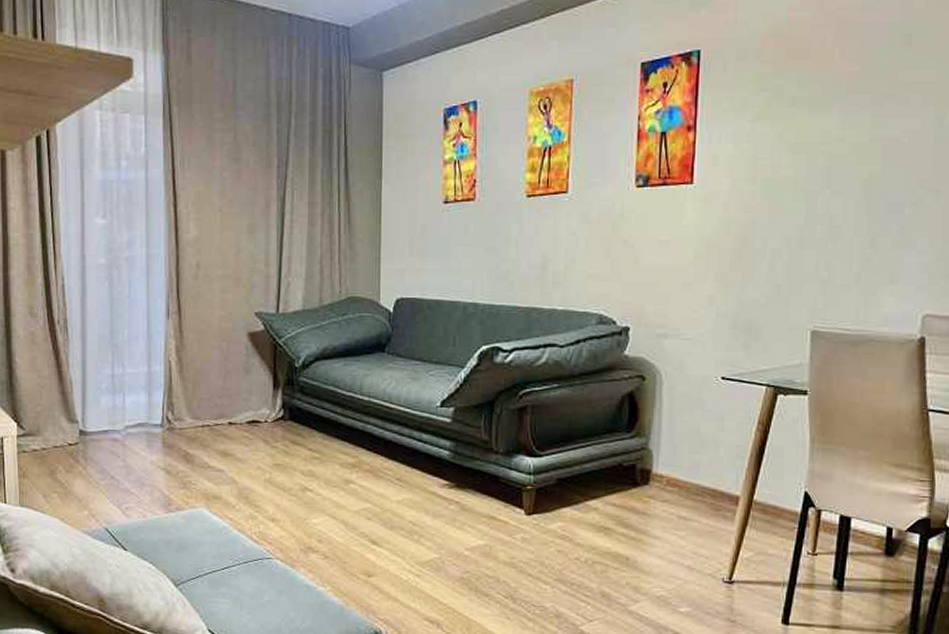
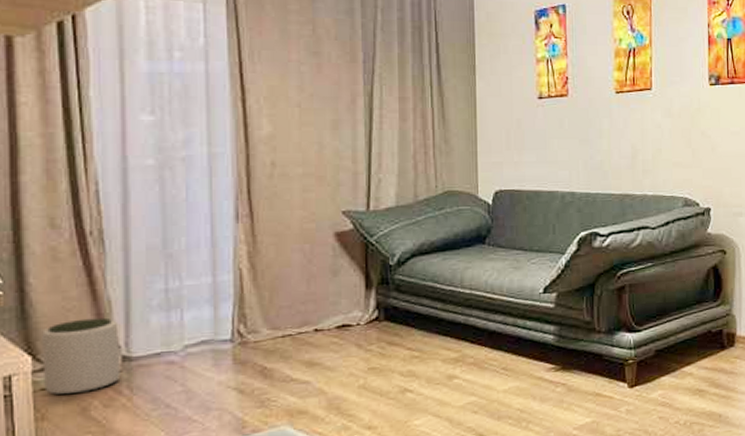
plant pot: none [24,395,79,459] -> present [42,317,121,396]

